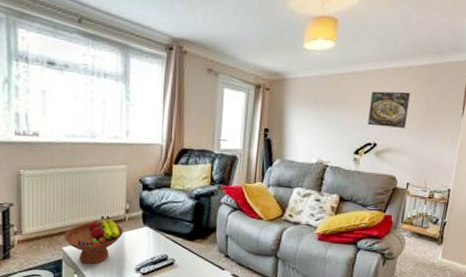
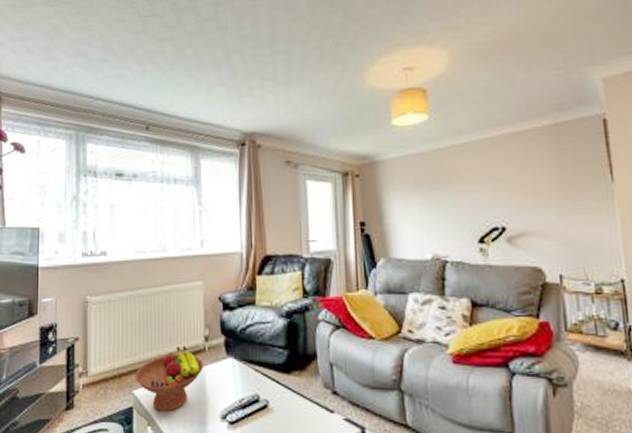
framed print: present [368,91,411,128] -> none [485,160,539,206]

